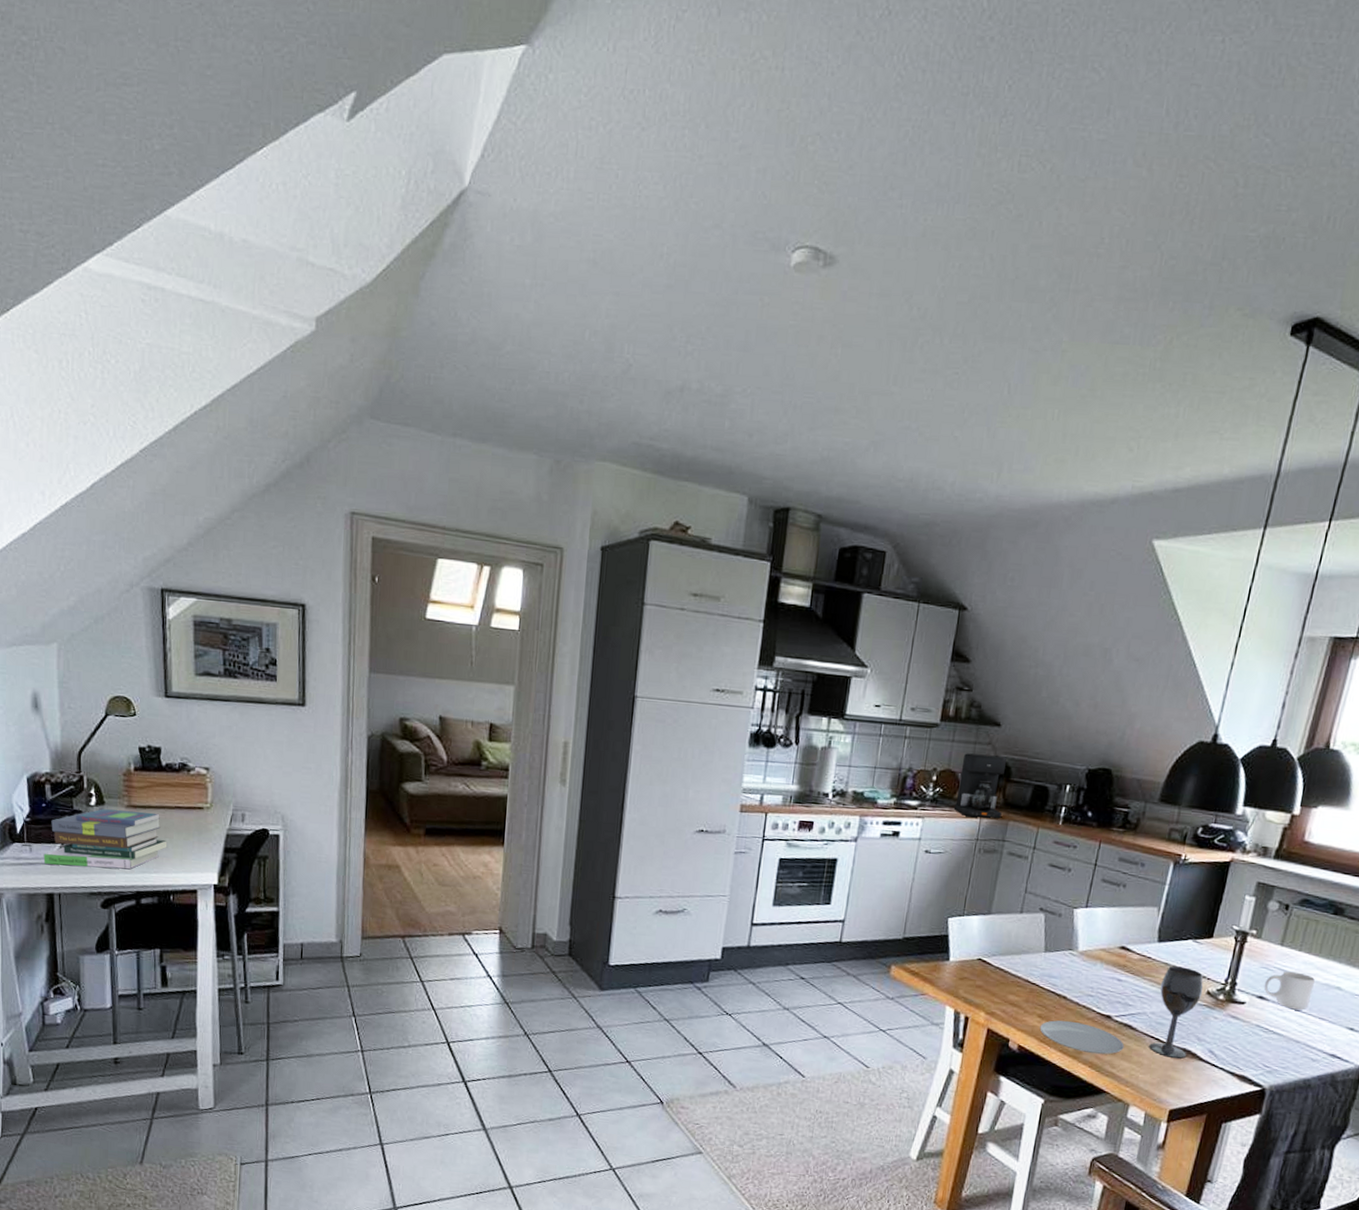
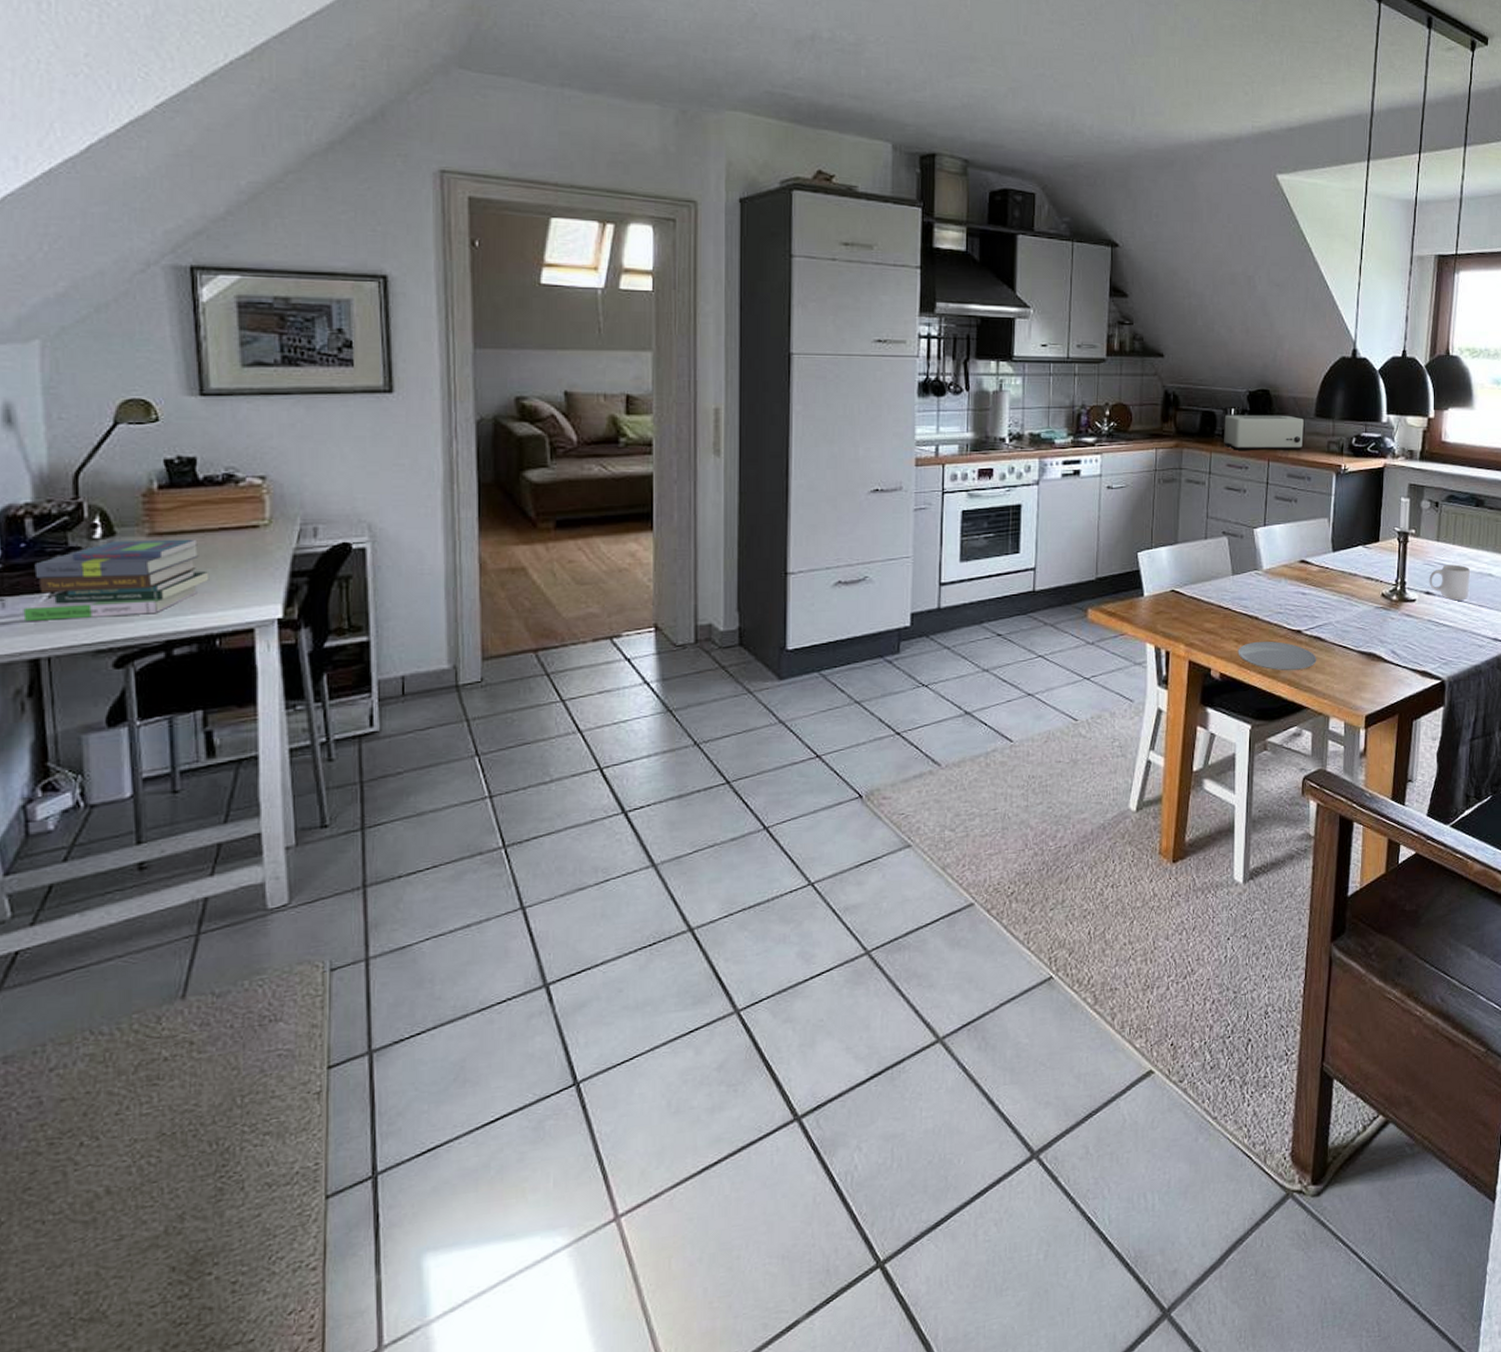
coffee maker: present [953,753,1007,820] -> none [1129,385,1175,449]
toaster: none [1054,791,1146,835] -> present [1224,414,1304,450]
wine glass: present [1149,966,1203,1059] -> none [1339,573,1378,663]

